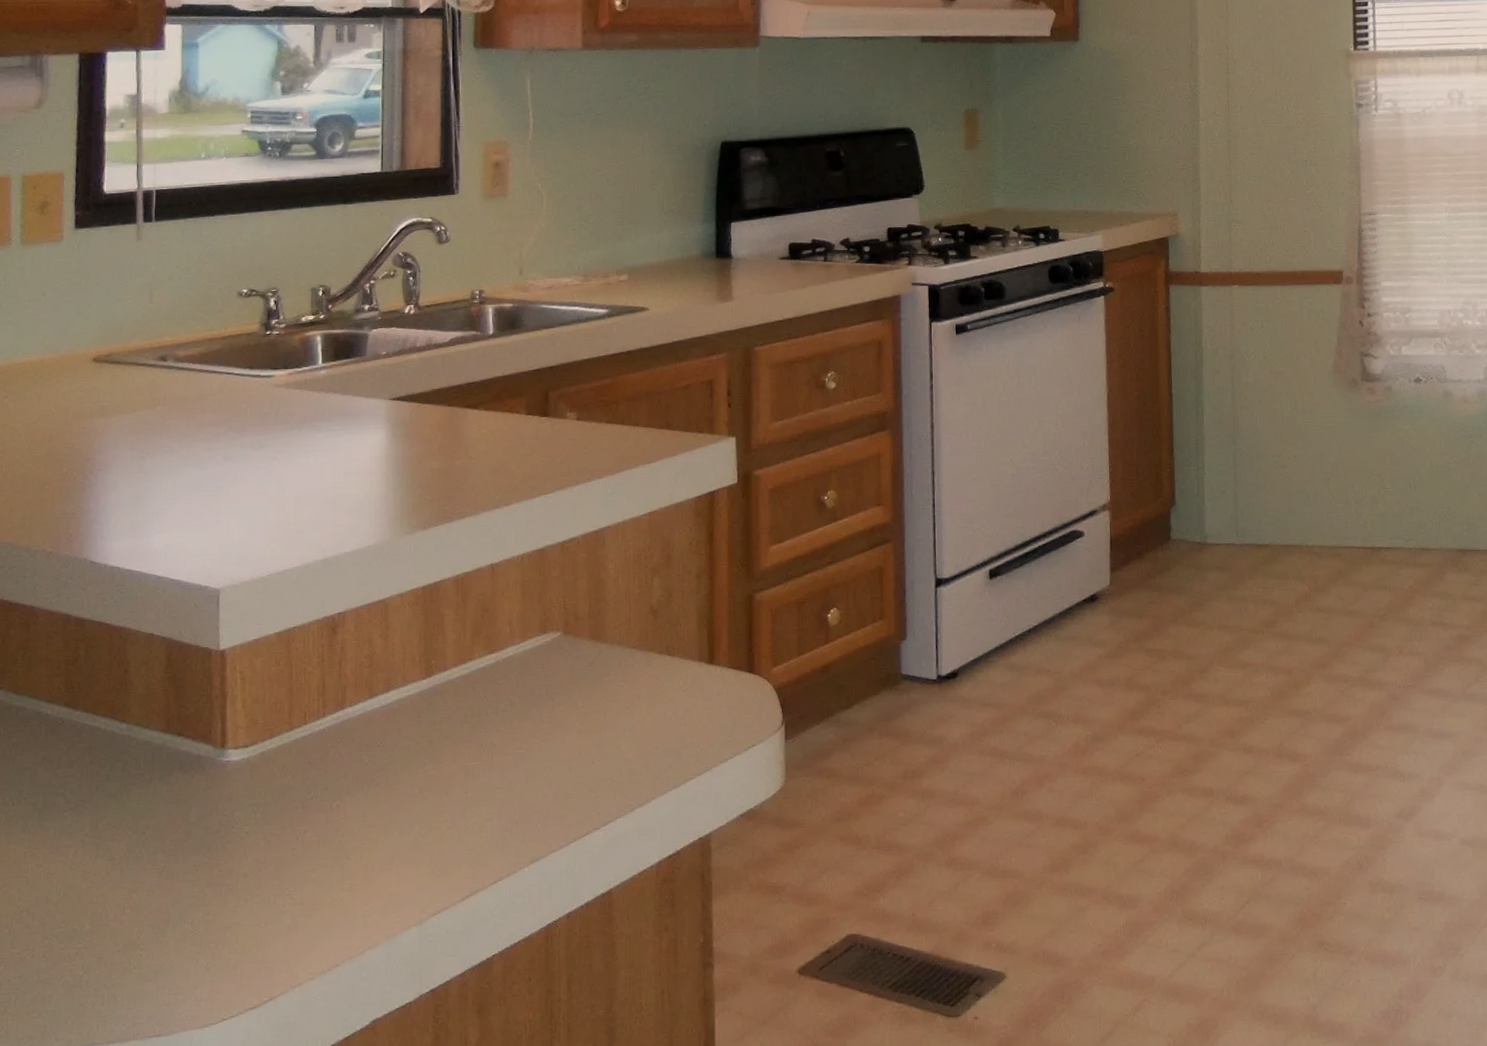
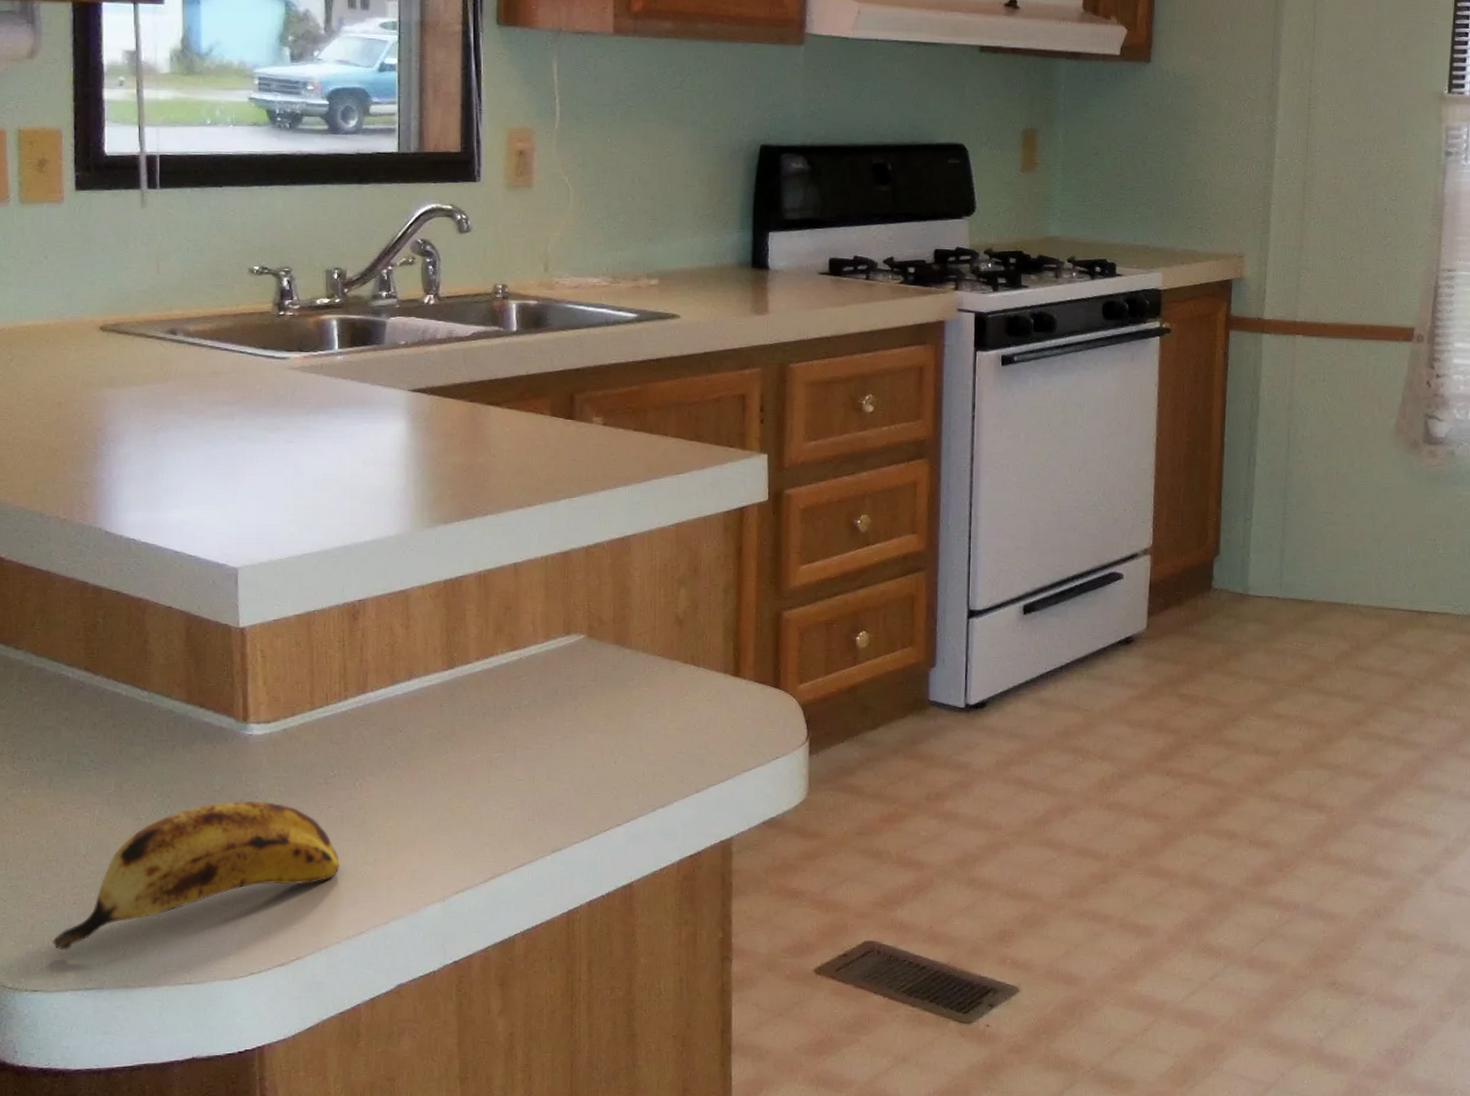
banana: none [19,831,315,1009] -> present [52,800,340,951]

